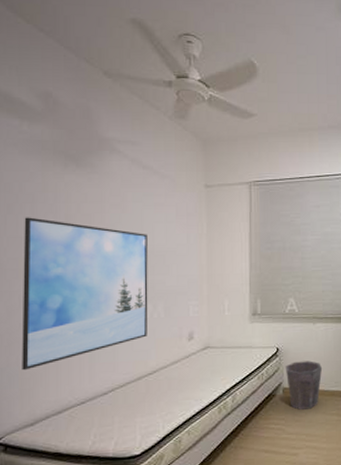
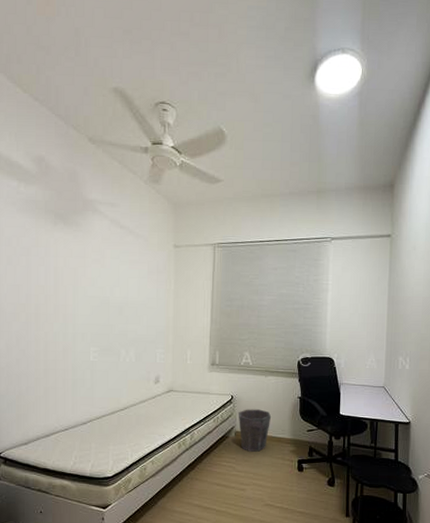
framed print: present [22,217,148,371] -> none [18,268,123,399]

